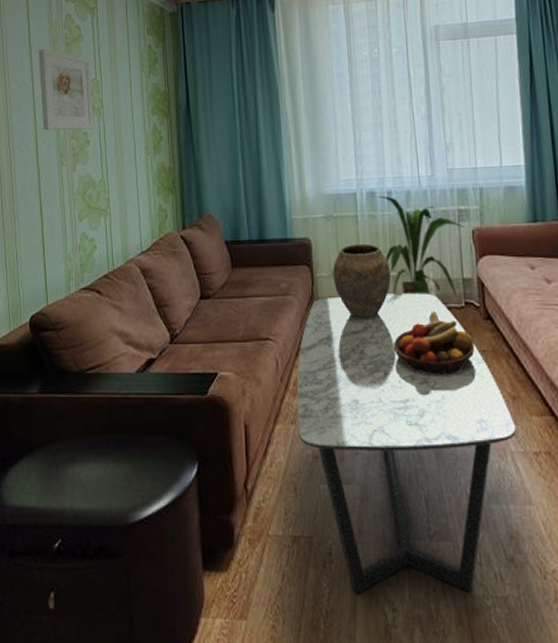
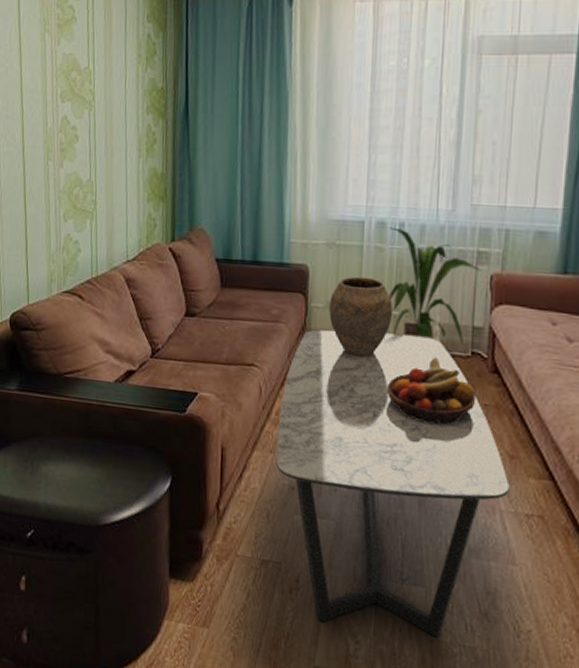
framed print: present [38,48,94,131] -> none [28,29,84,124]

